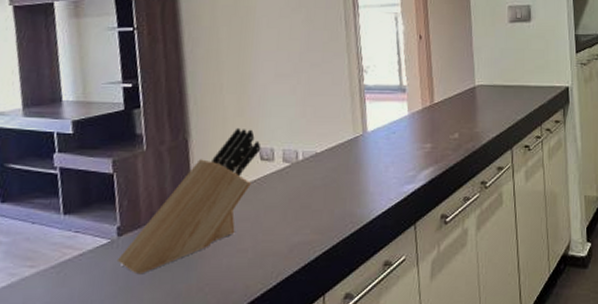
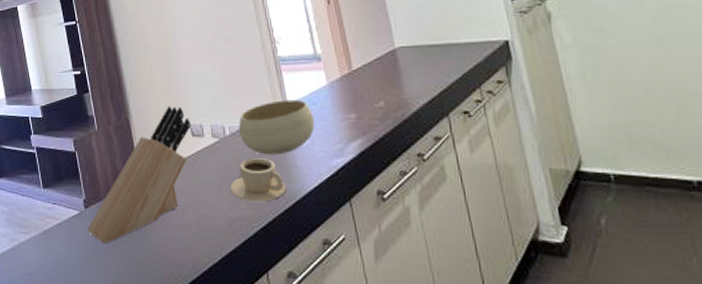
cup: none [295,183,355,227] -> present [229,158,286,202]
bowl: none [313,127,392,181] -> present [239,99,315,155]

